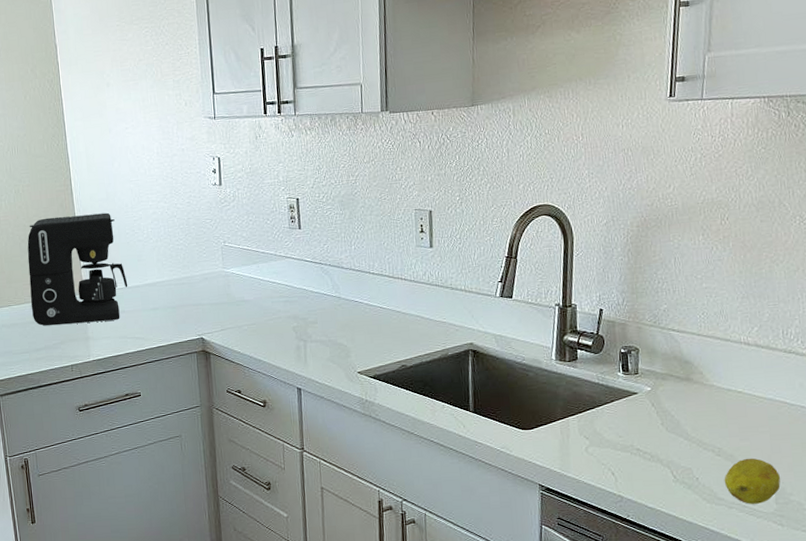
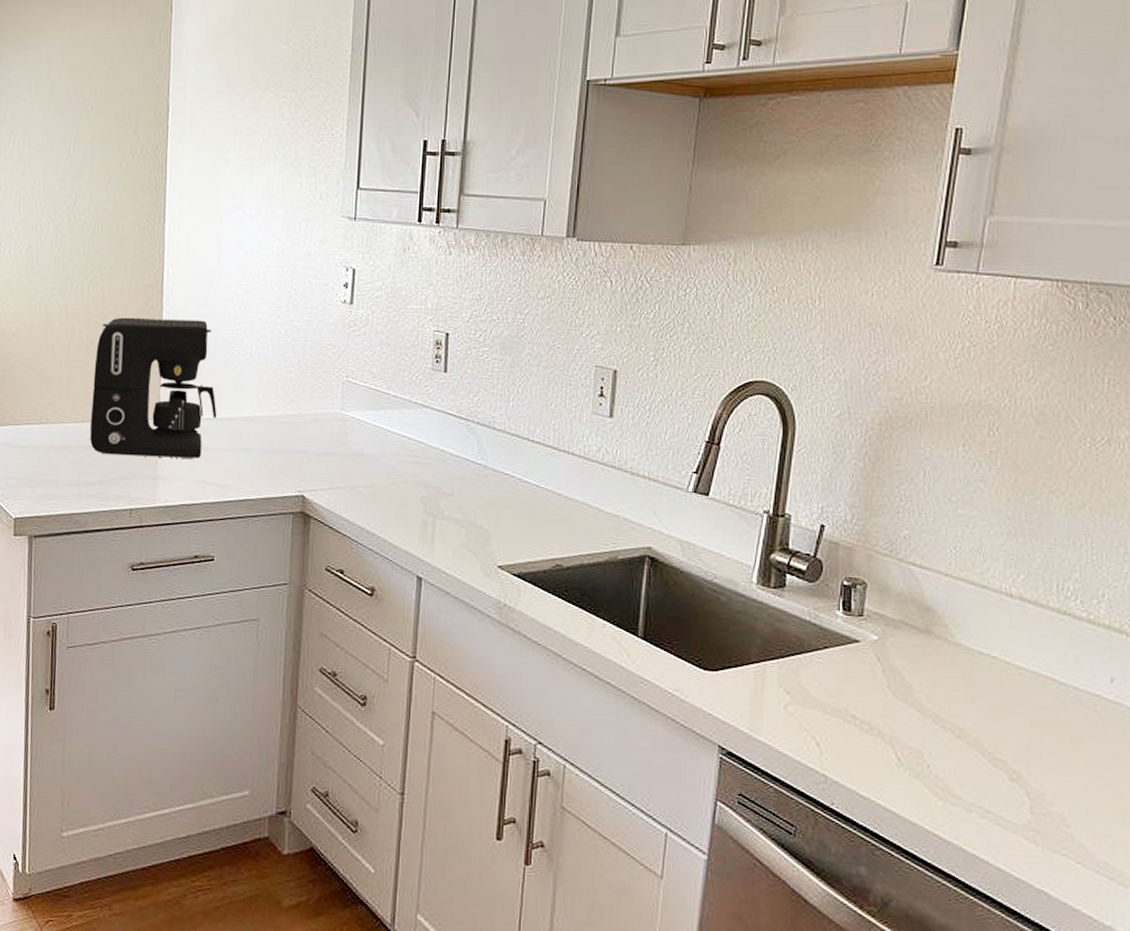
fruit: present [724,458,781,504] -> none [964,746,1040,811]

